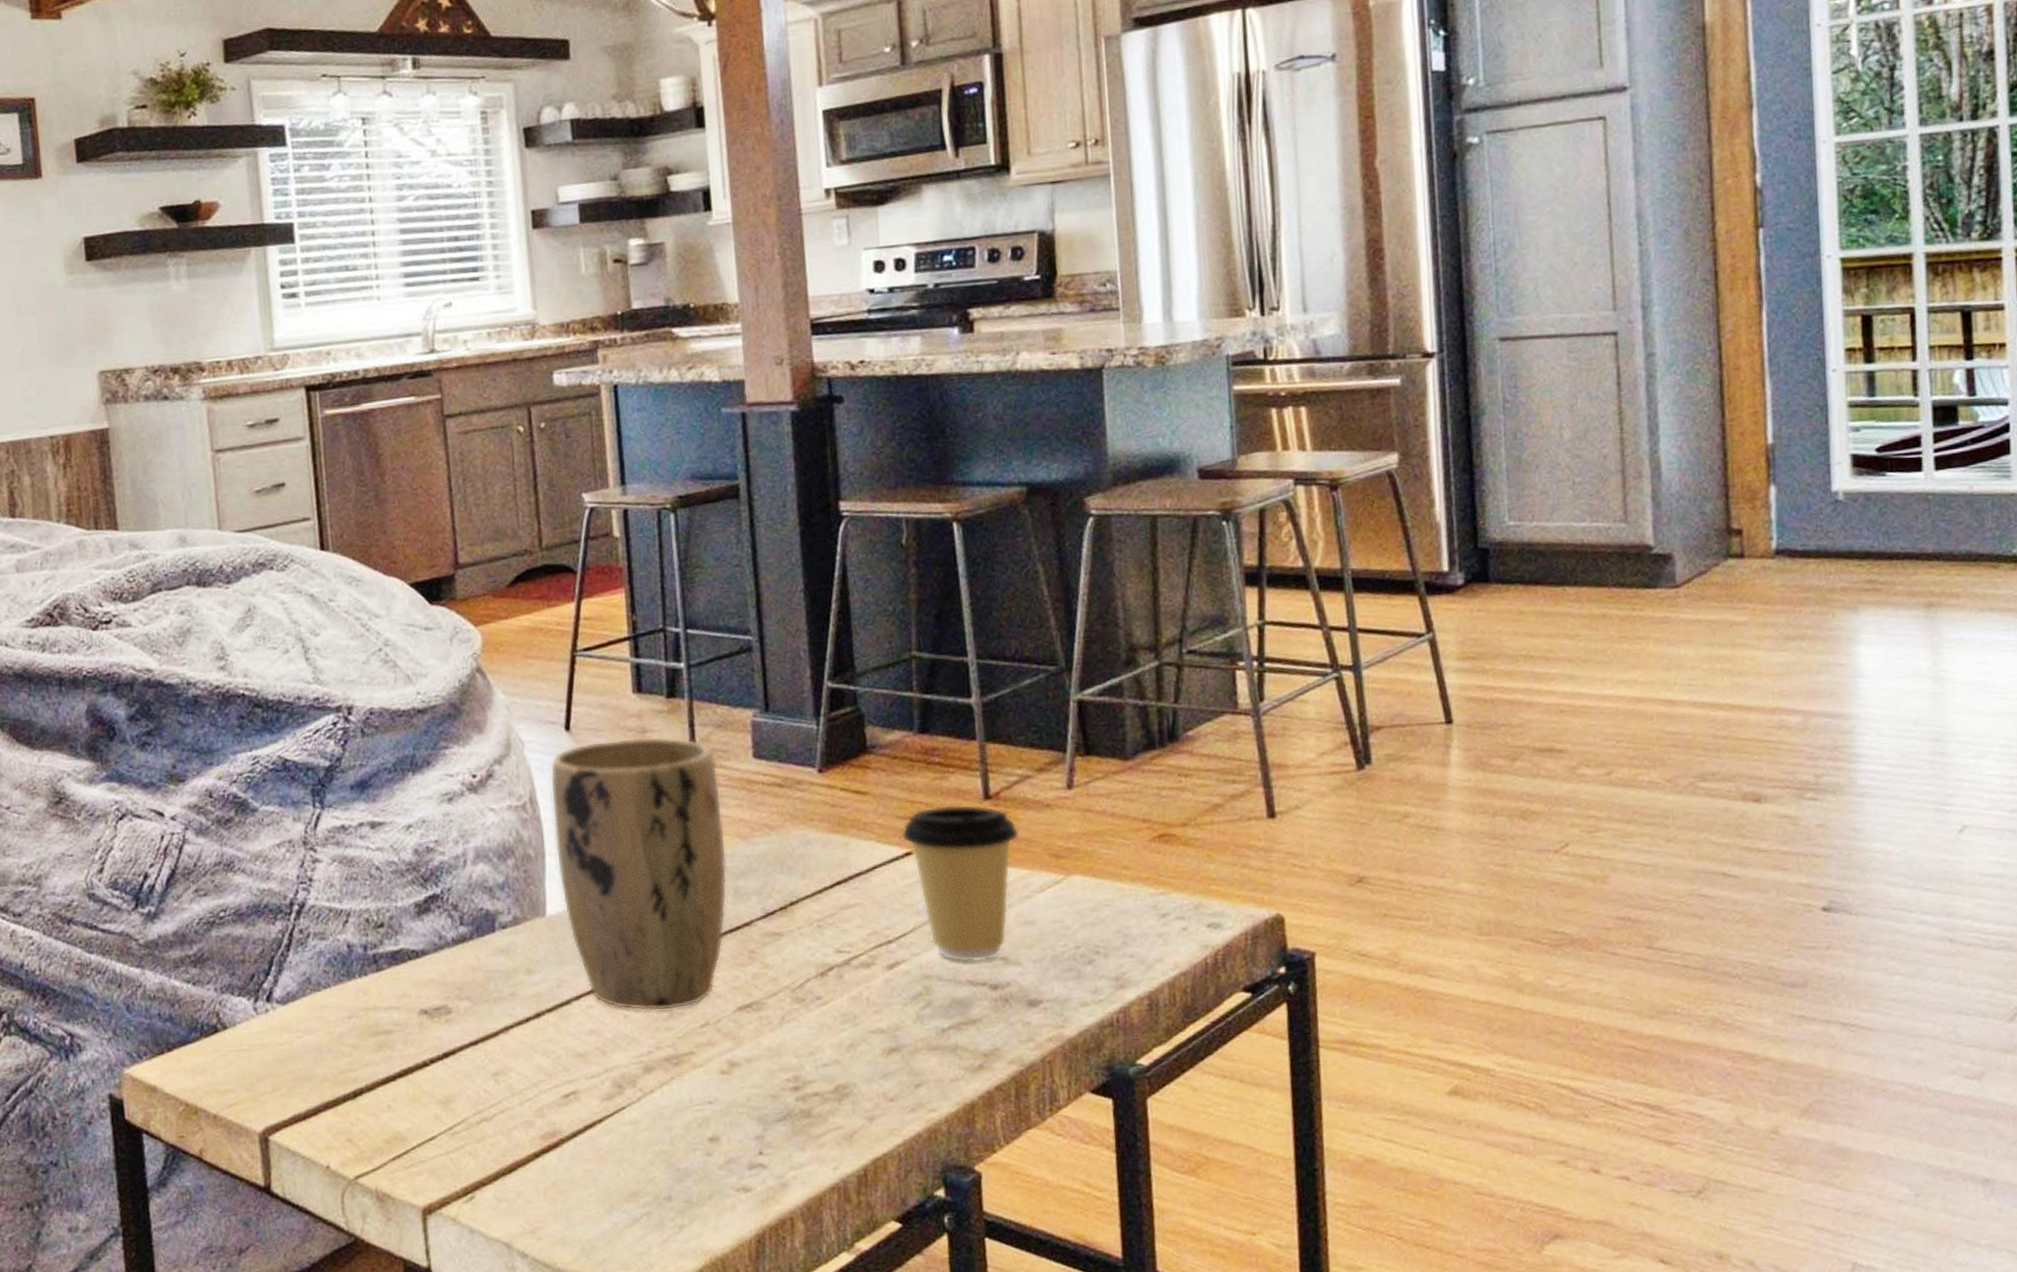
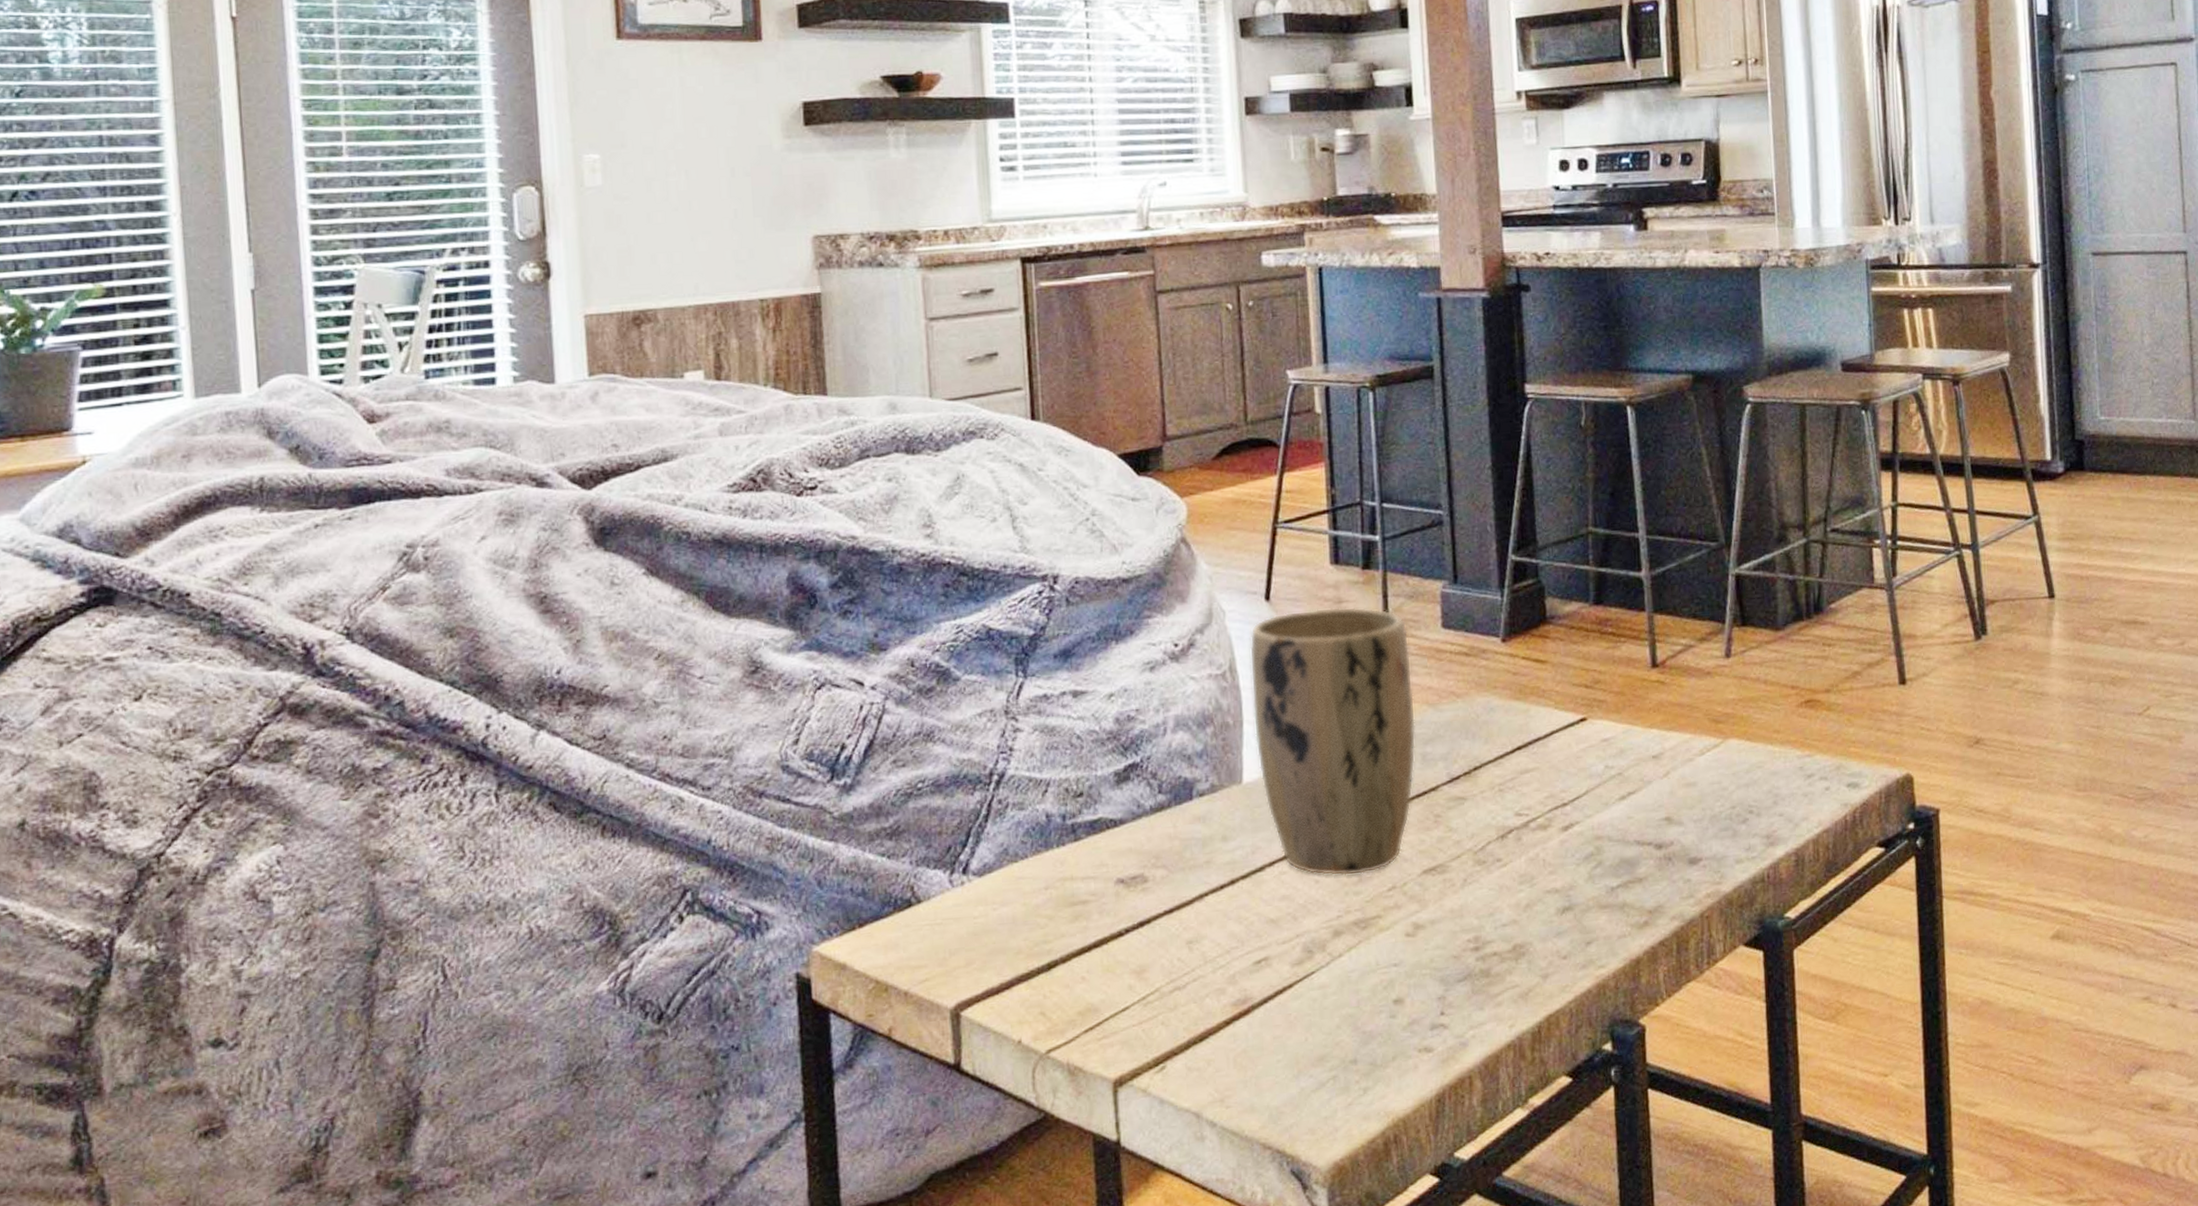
coffee cup: present [901,804,1020,963] -> none [1577,672,1683,824]

